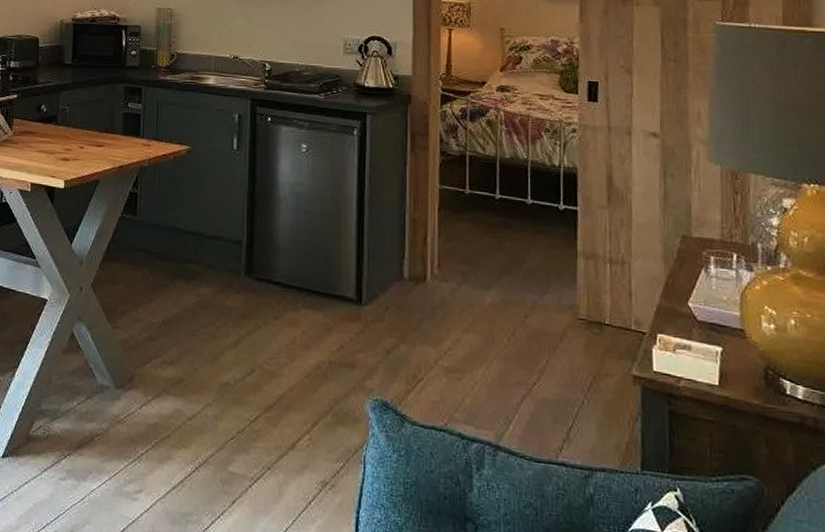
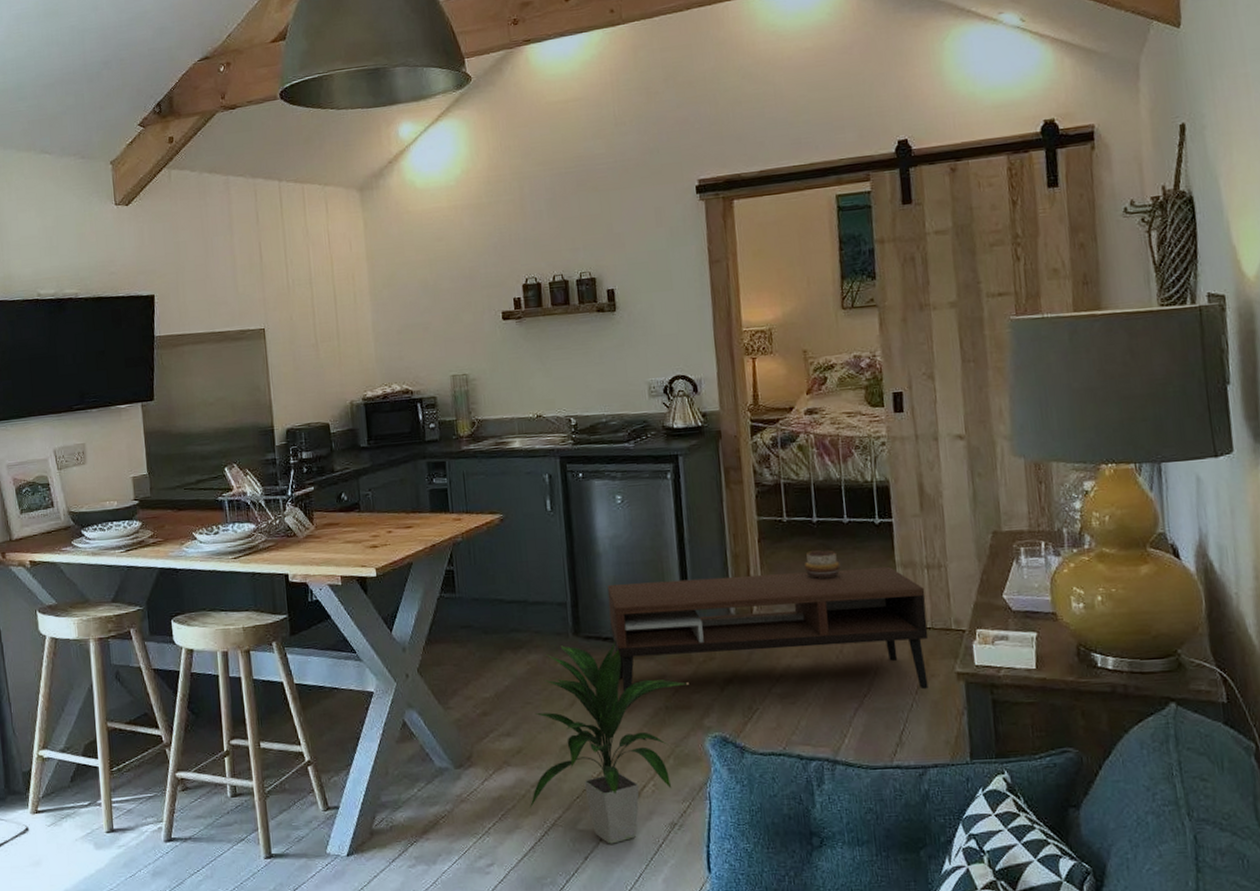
indoor plant: none [183,283,352,493] -> present [529,642,686,844]
coffee table: none [283,231,606,388] -> present [607,566,929,706]
decorative bowl: none [482,227,520,257] -> present [804,550,841,578]

